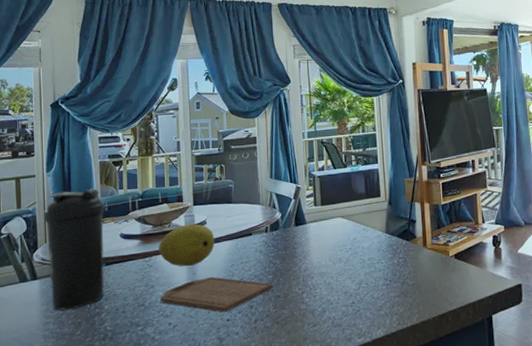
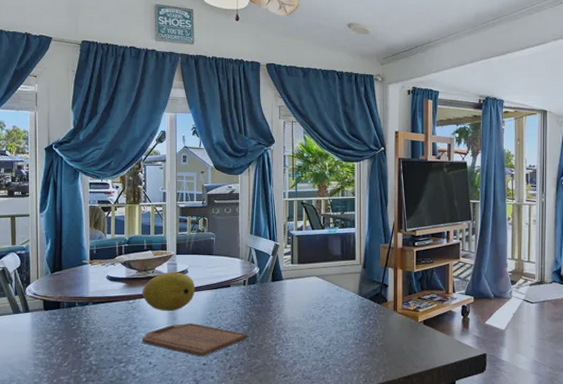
water bottle: present [44,188,105,311] -> none [37,231,93,342]

